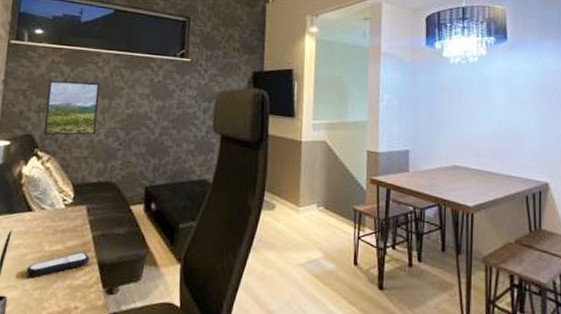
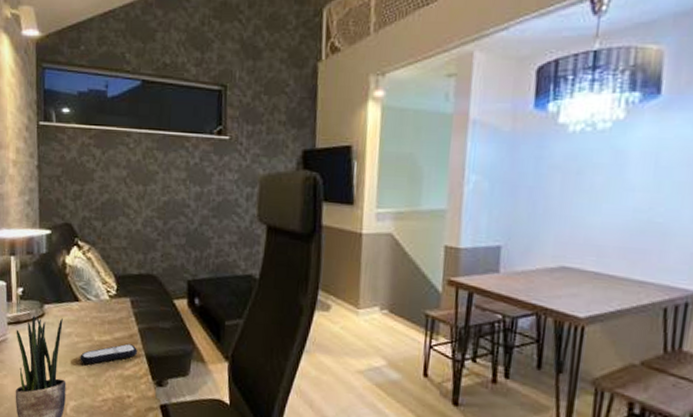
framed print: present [43,80,100,136] -> none [81,164,134,225]

